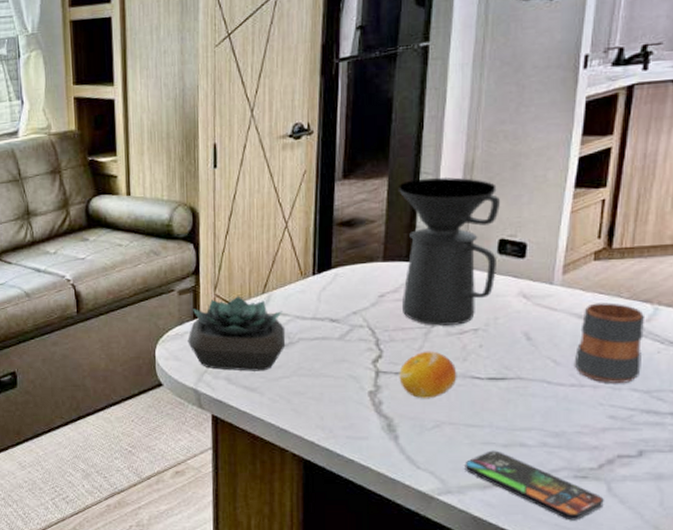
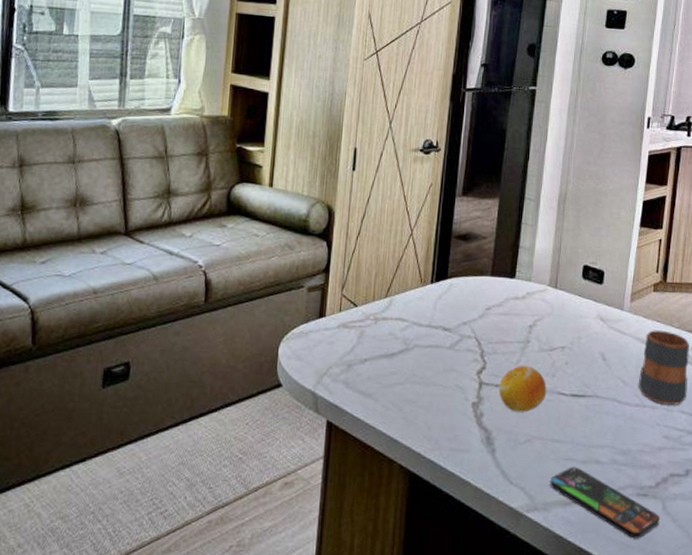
succulent plant: present [187,296,286,371] -> none [311,297,403,376]
coffee maker: present [399,177,500,326] -> none [505,204,585,342]

